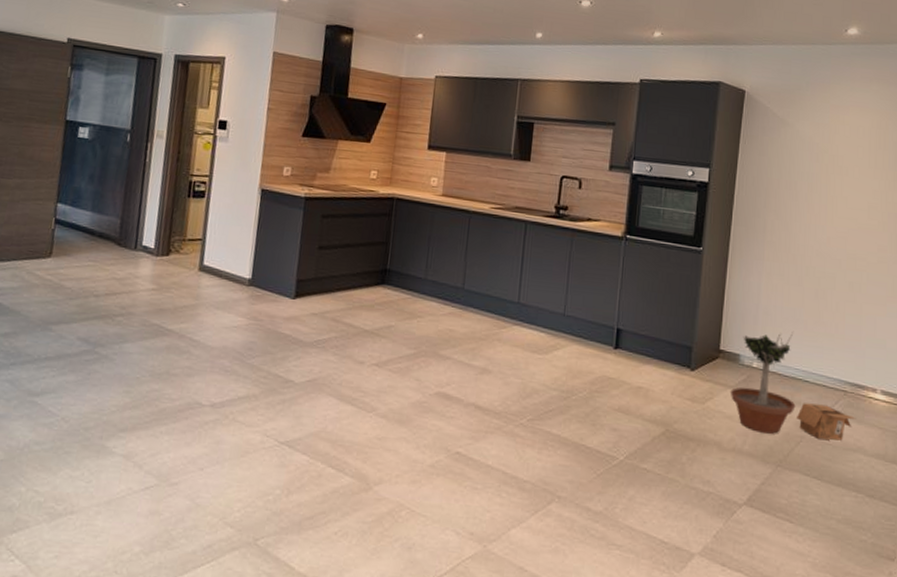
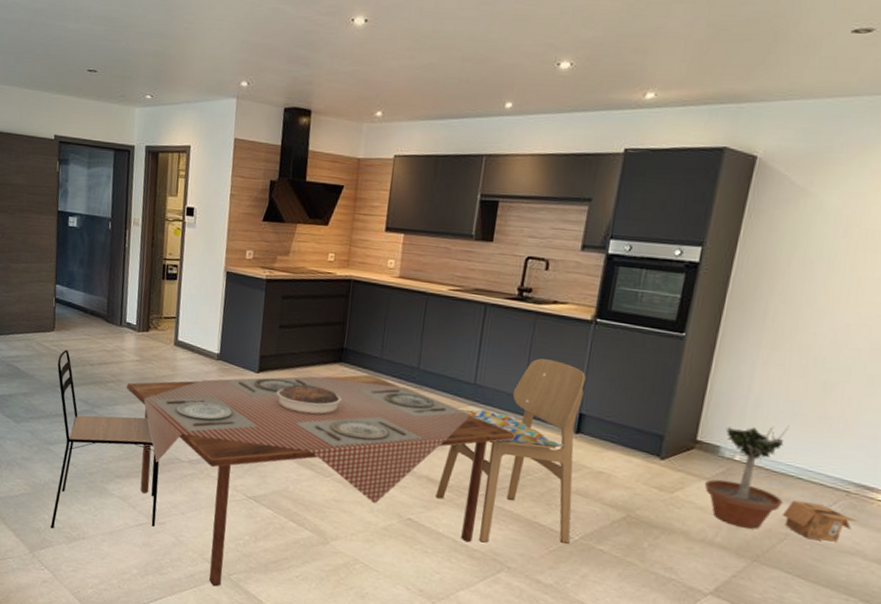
dining chair: none [28,278,176,505] -> present [51,349,160,529]
dining table: none [138,297,559,557] -> present [126,375,516,587]
dining chair: none [484,275,621,472] -> present [436,358,586,545]

